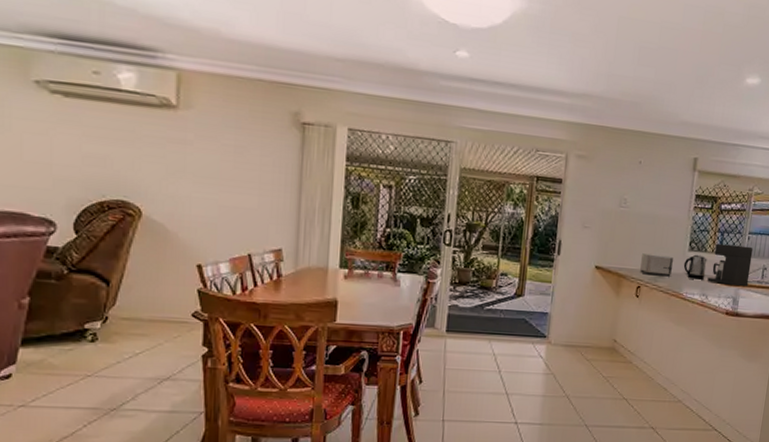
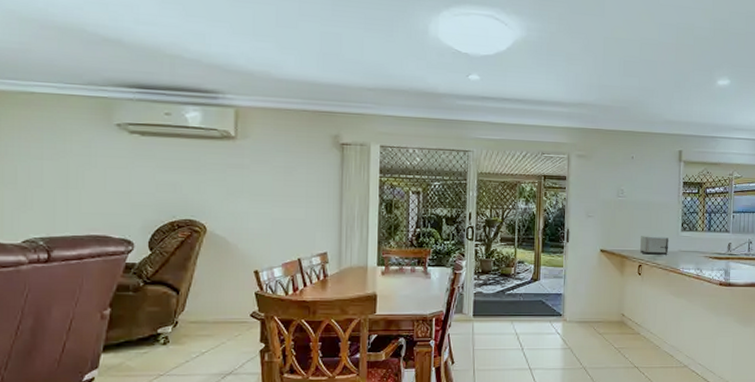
kettle: present [683,254,708,281] -> none [678,234,699,257]
coffee maker: present [707,243,754,287] -> none [700,223,738,260]

